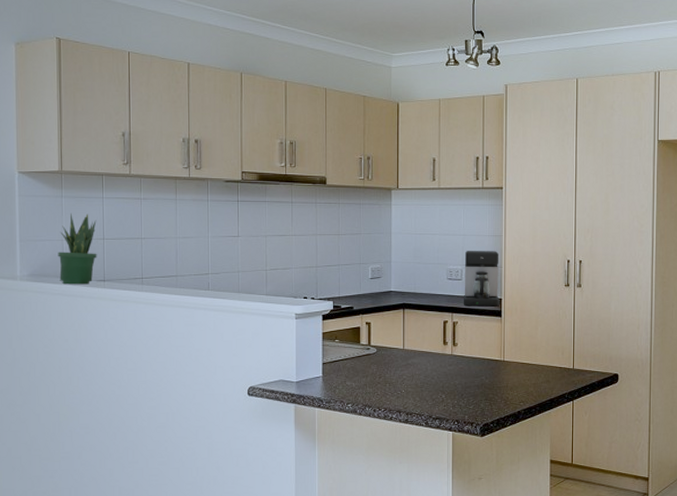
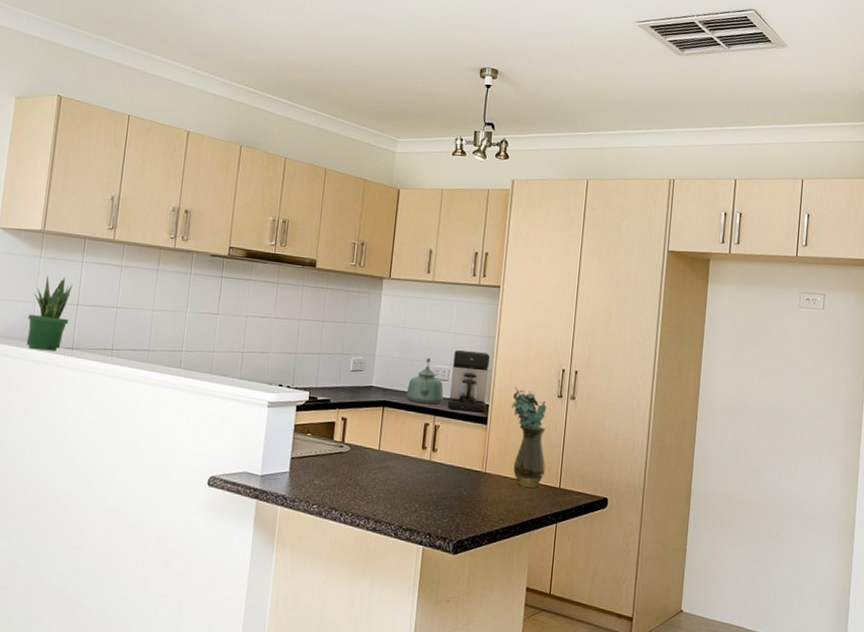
kettle: none [424,260,459,303] -> present [406,357,444,405]
vase: none [523,281,559,370] -> present [512,387,547,488]

